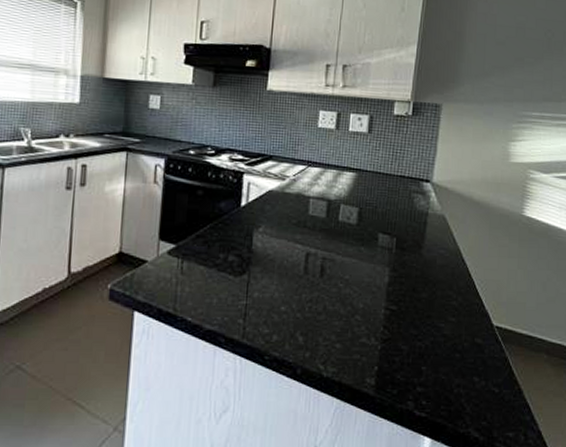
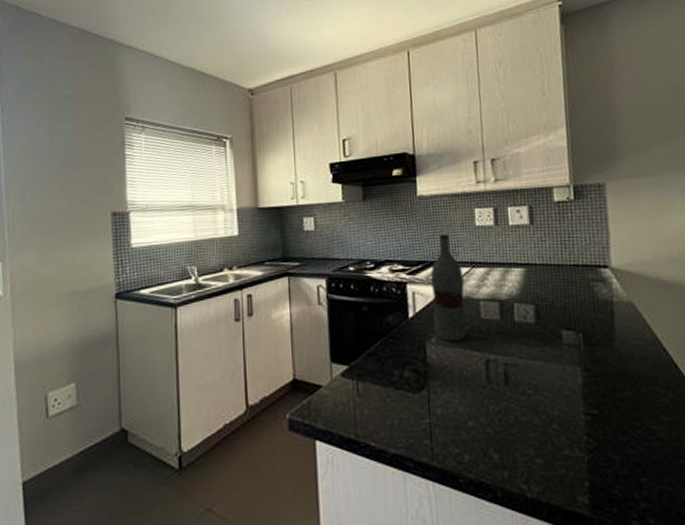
bottle: none [263,130,299,233] -> present [430,234,468,341]

